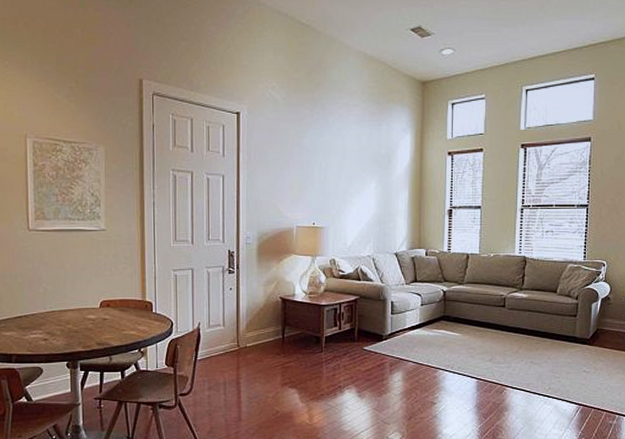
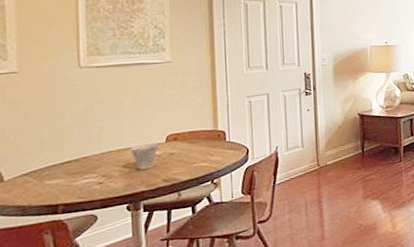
cup: none [70,307,93,331] -> present [130,142,158,170]

